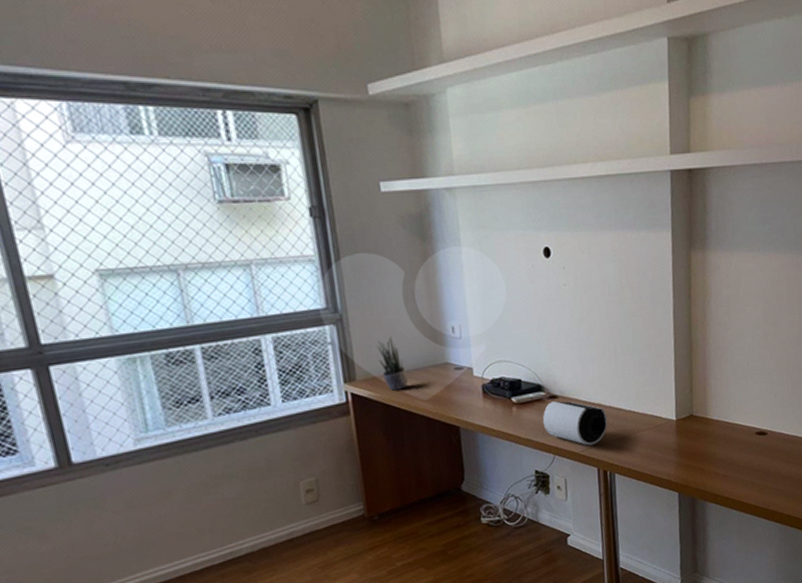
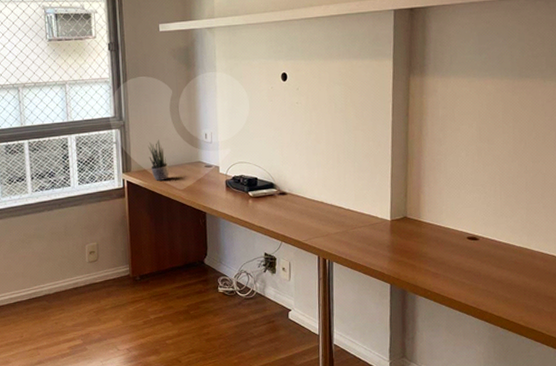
speaker: present [542,401,608,446] -> none [273,197,329,236]

